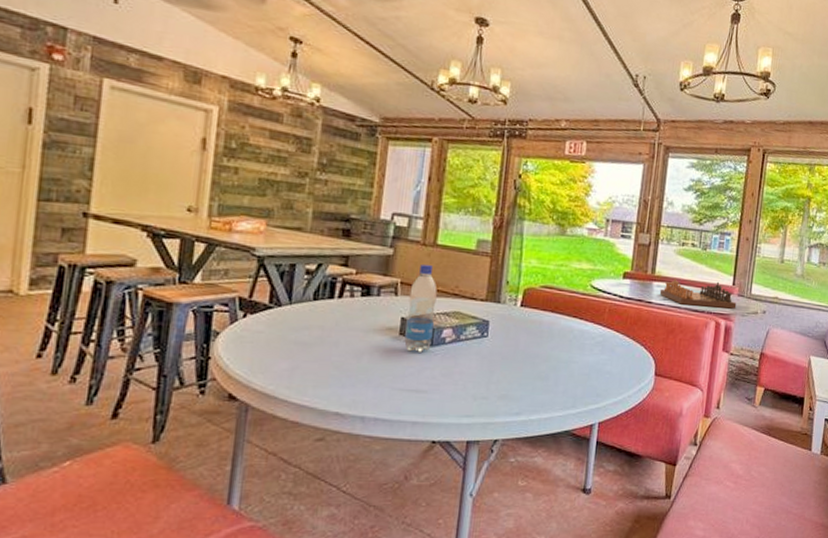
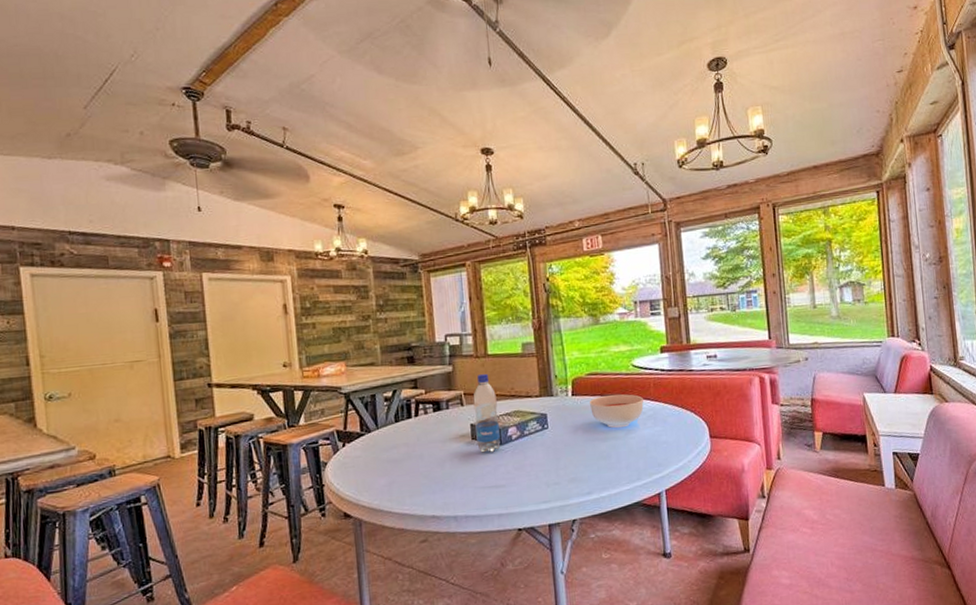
bowl: none [537,312,596,350] -> present [590,394,644,429]
chess set: present [659,277,737,309] -> none [698,338,777,367]

